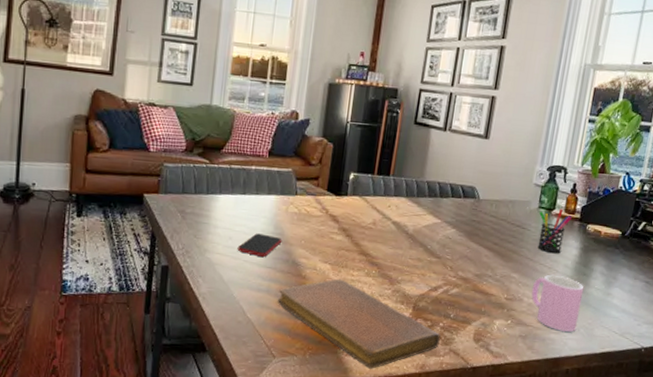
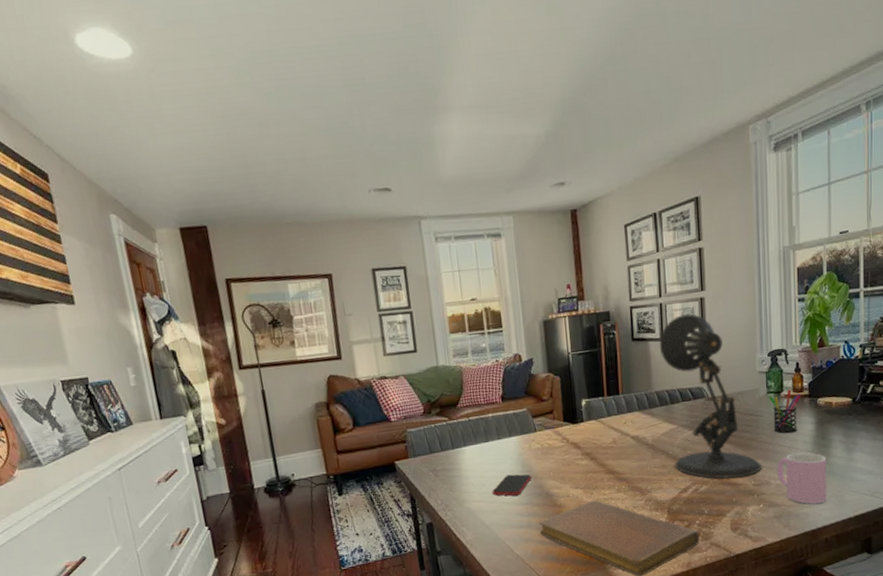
desk lamp: none [430,109,519,289] -> present [659,313,762,479]

